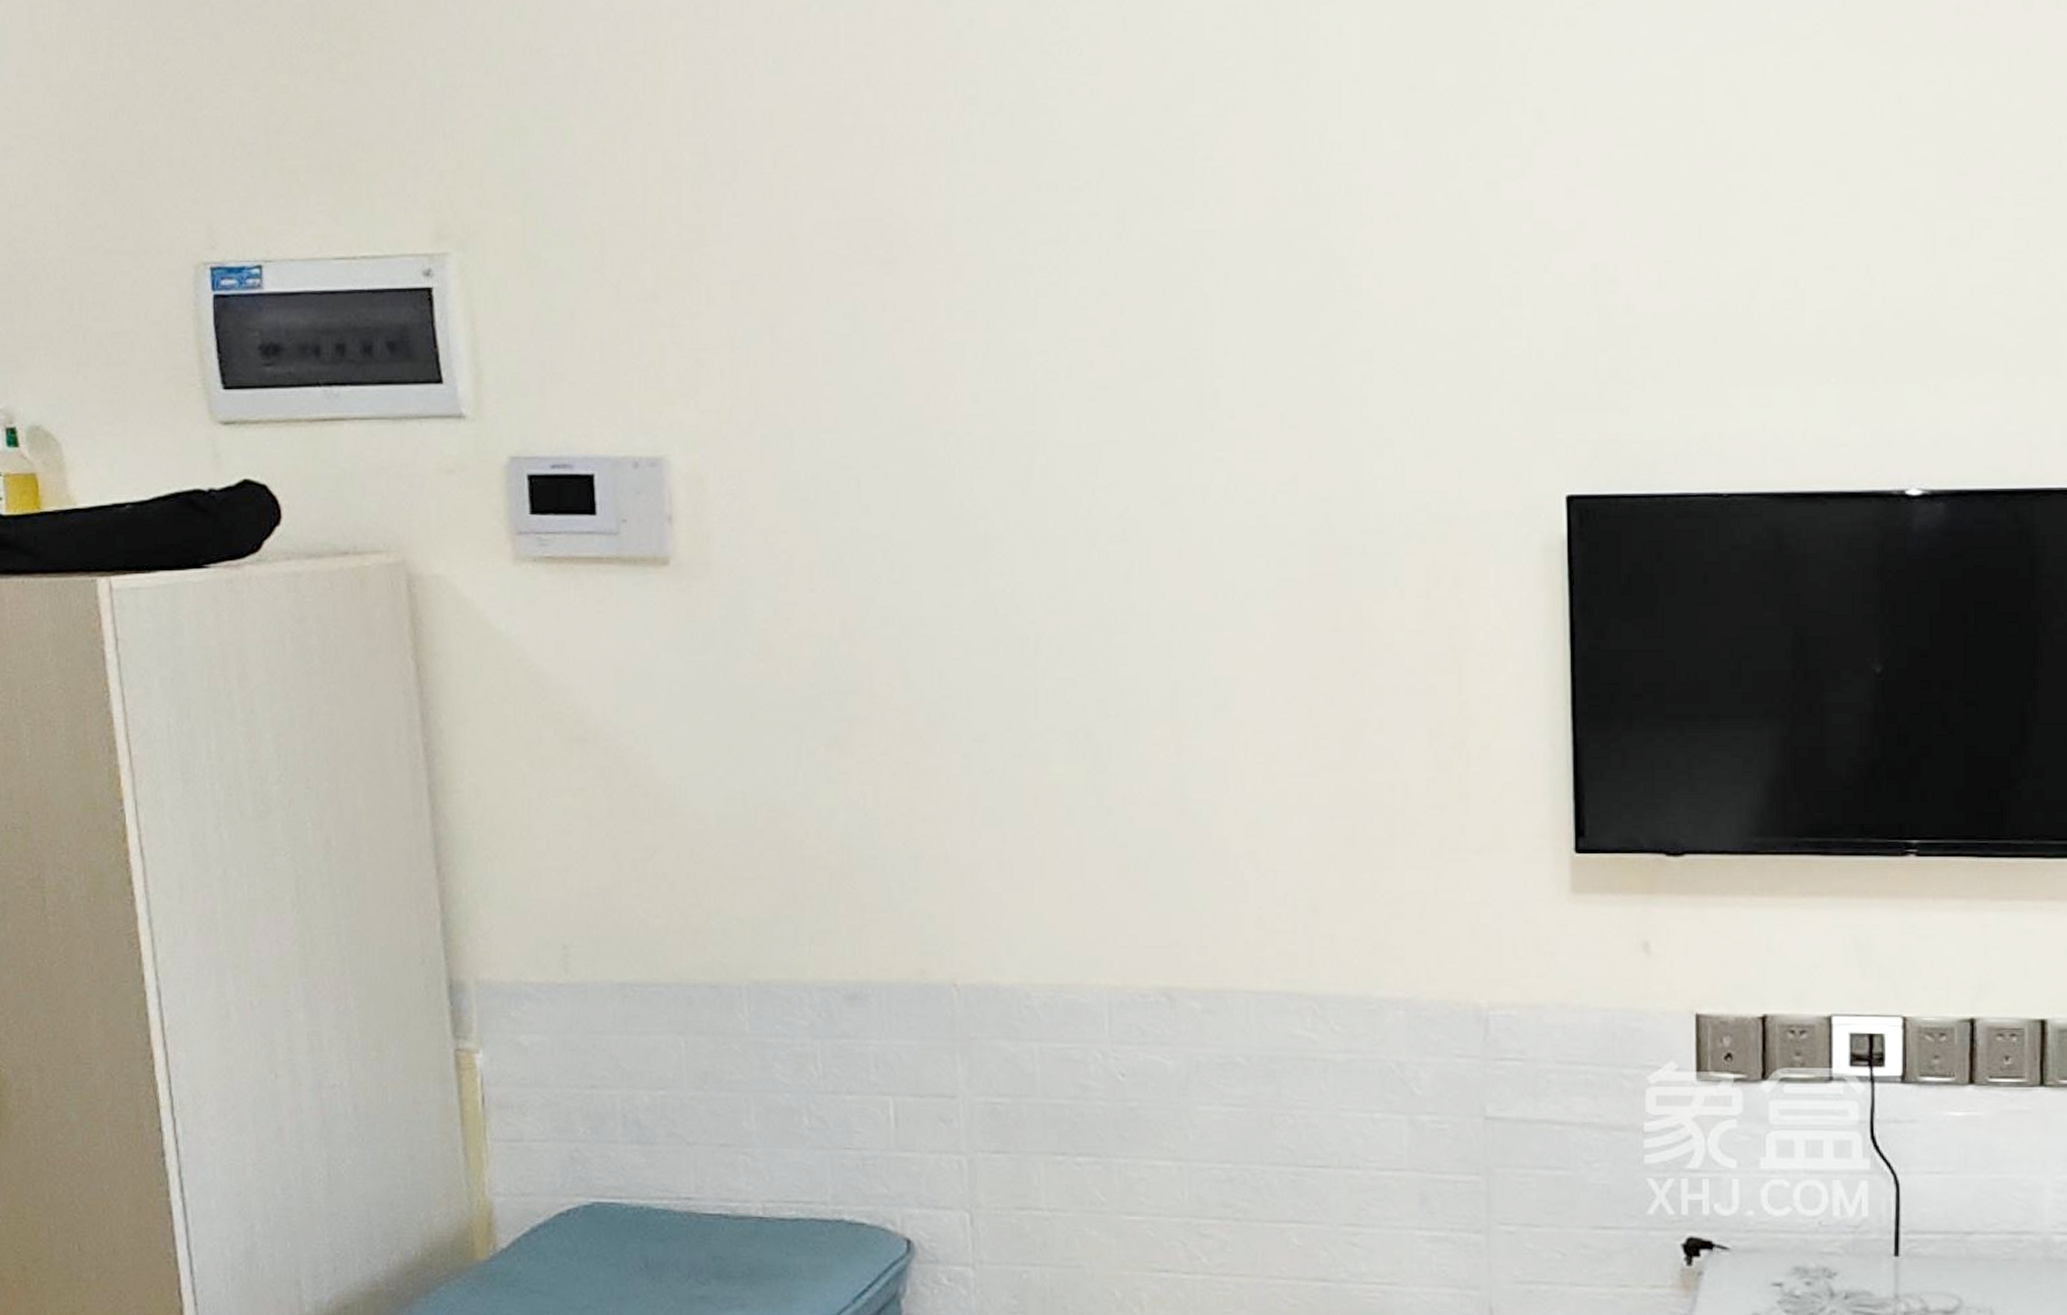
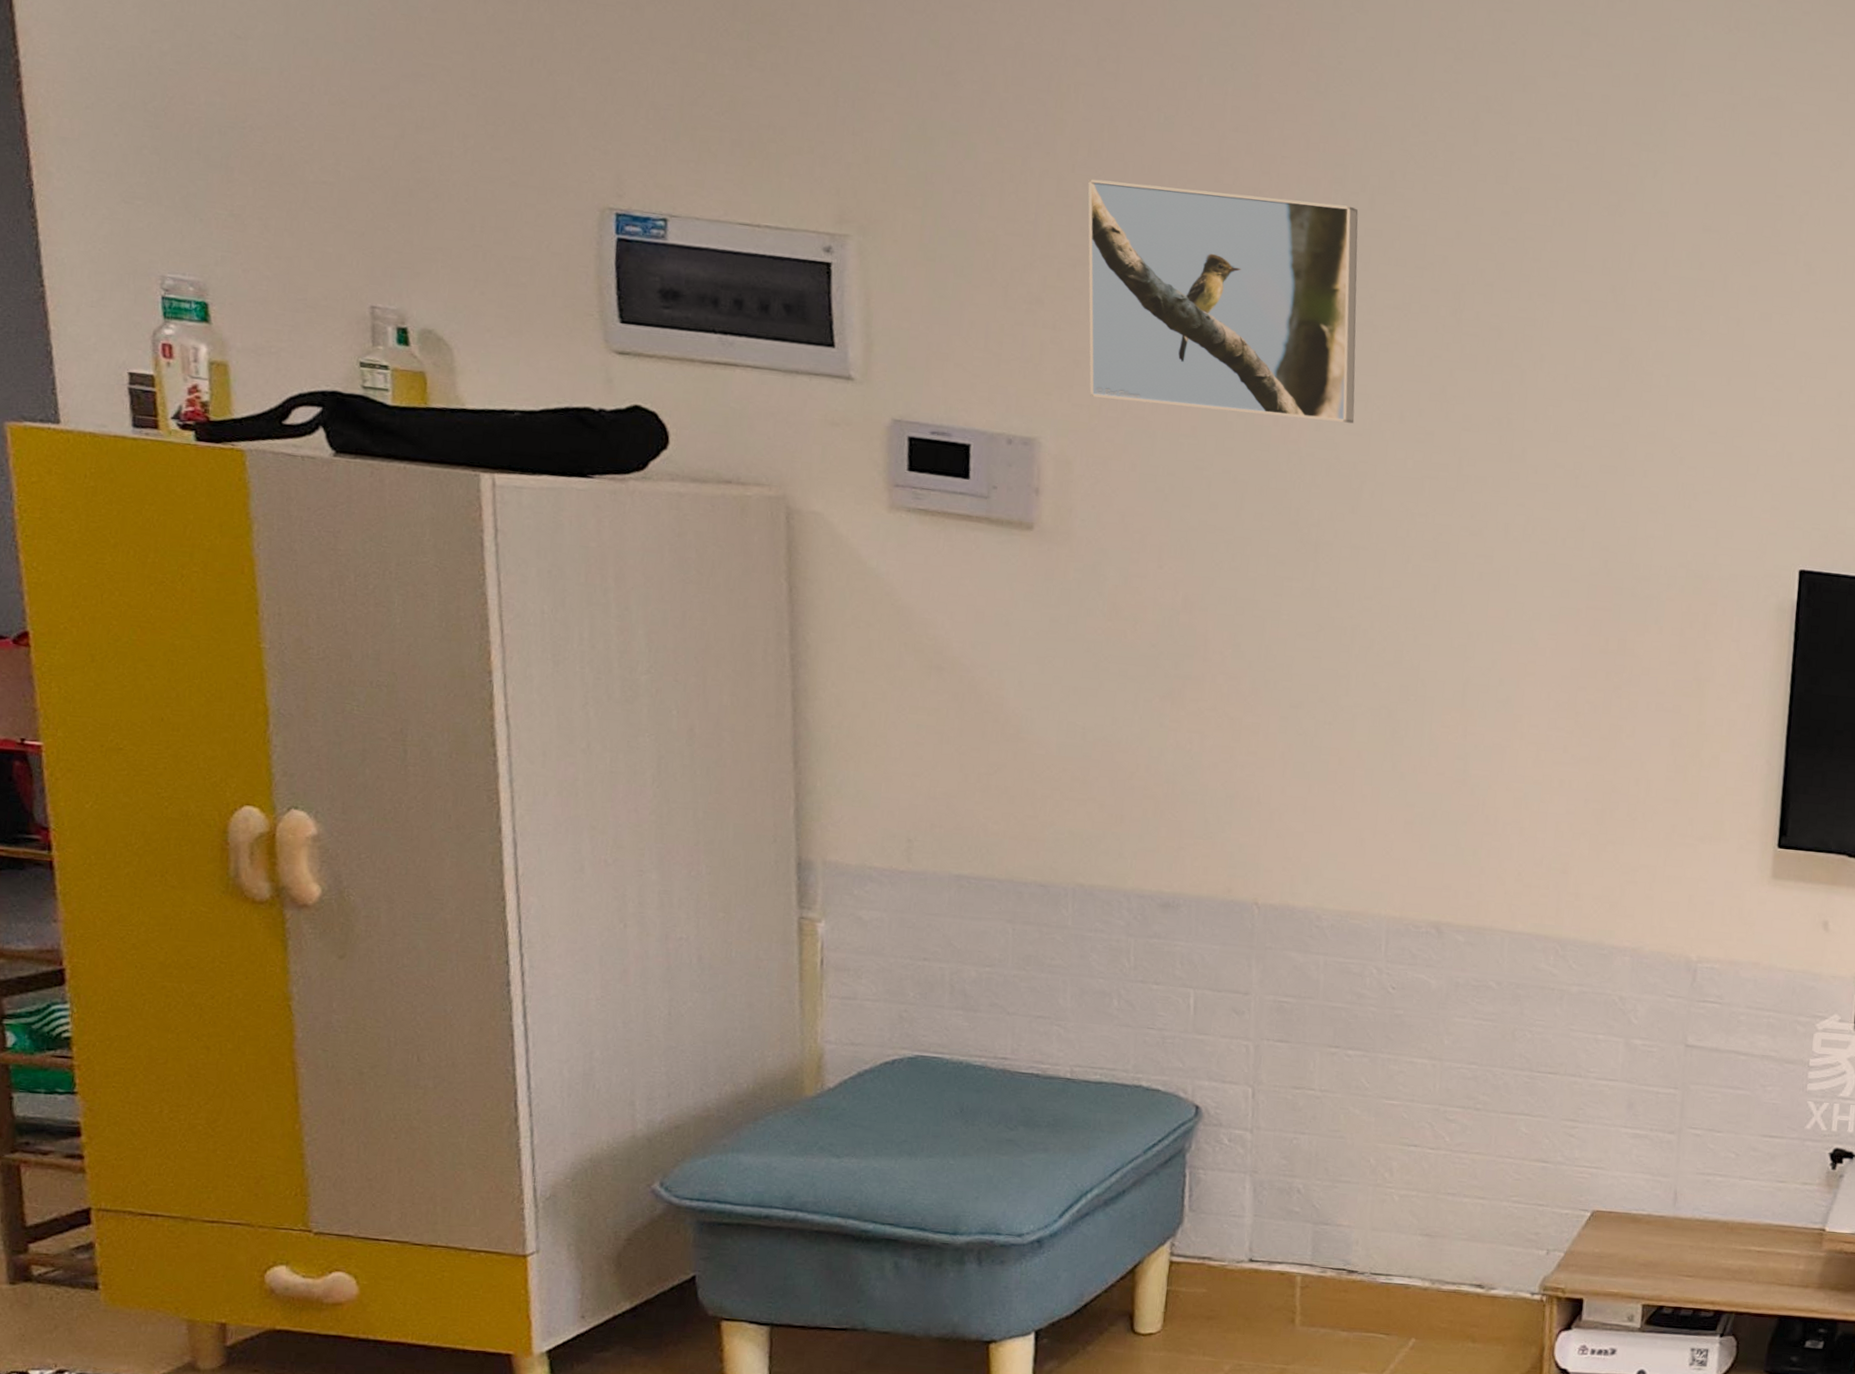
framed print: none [696,129,1016,400] -> present [1088,178,1359,424]

